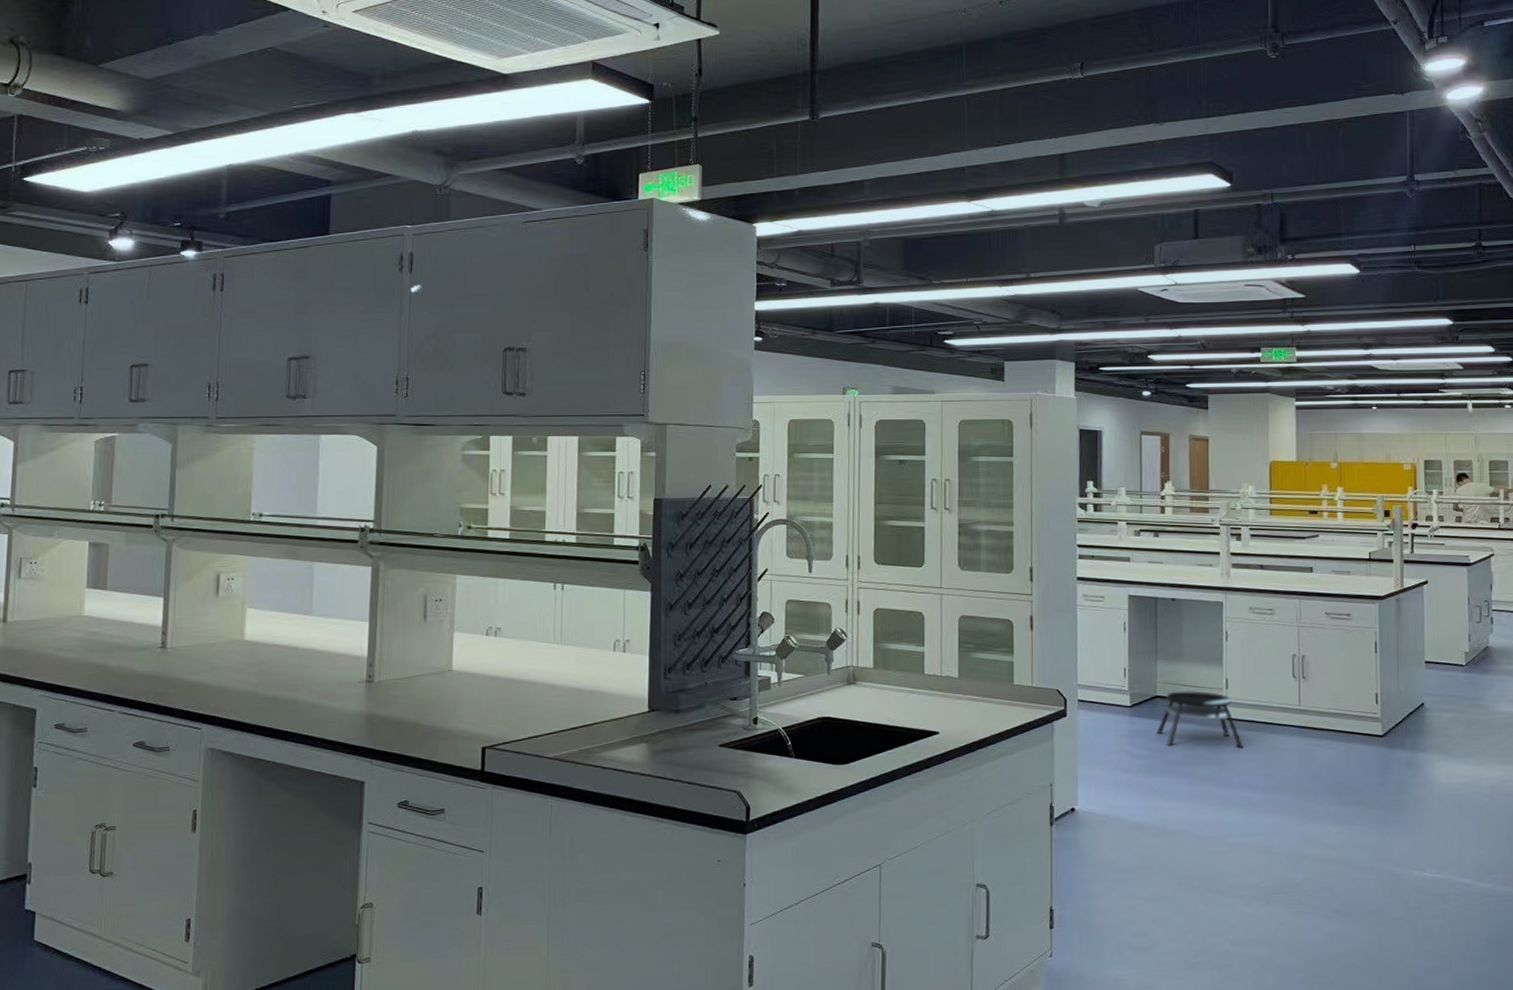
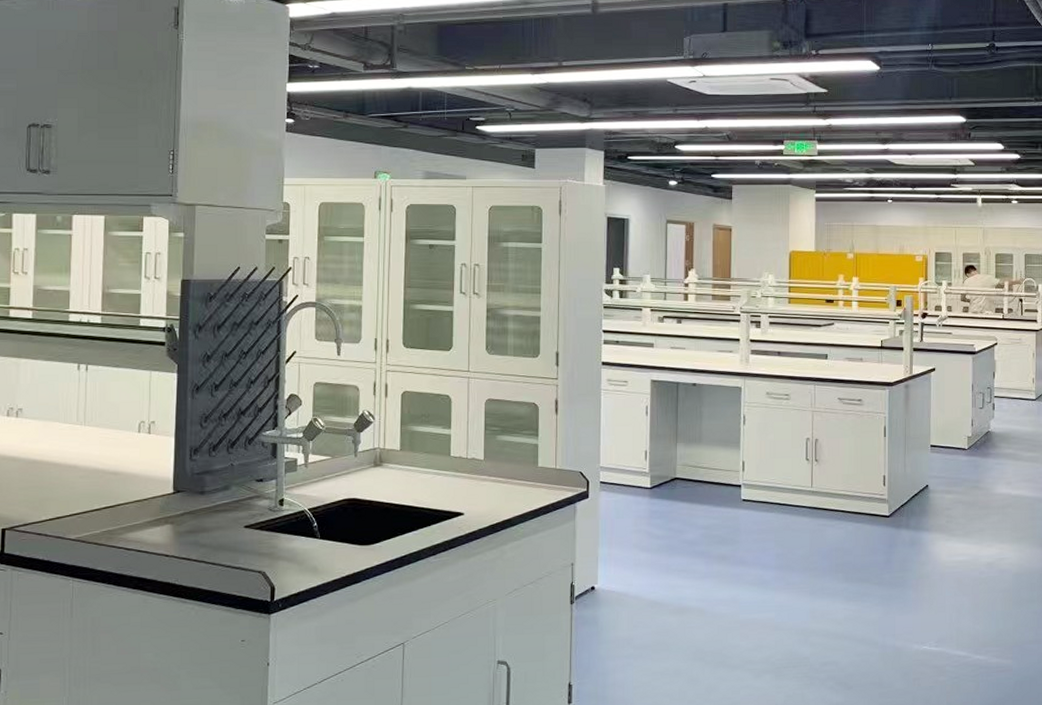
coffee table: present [1157,691,1244,748] -> none [675,473,758,529]

